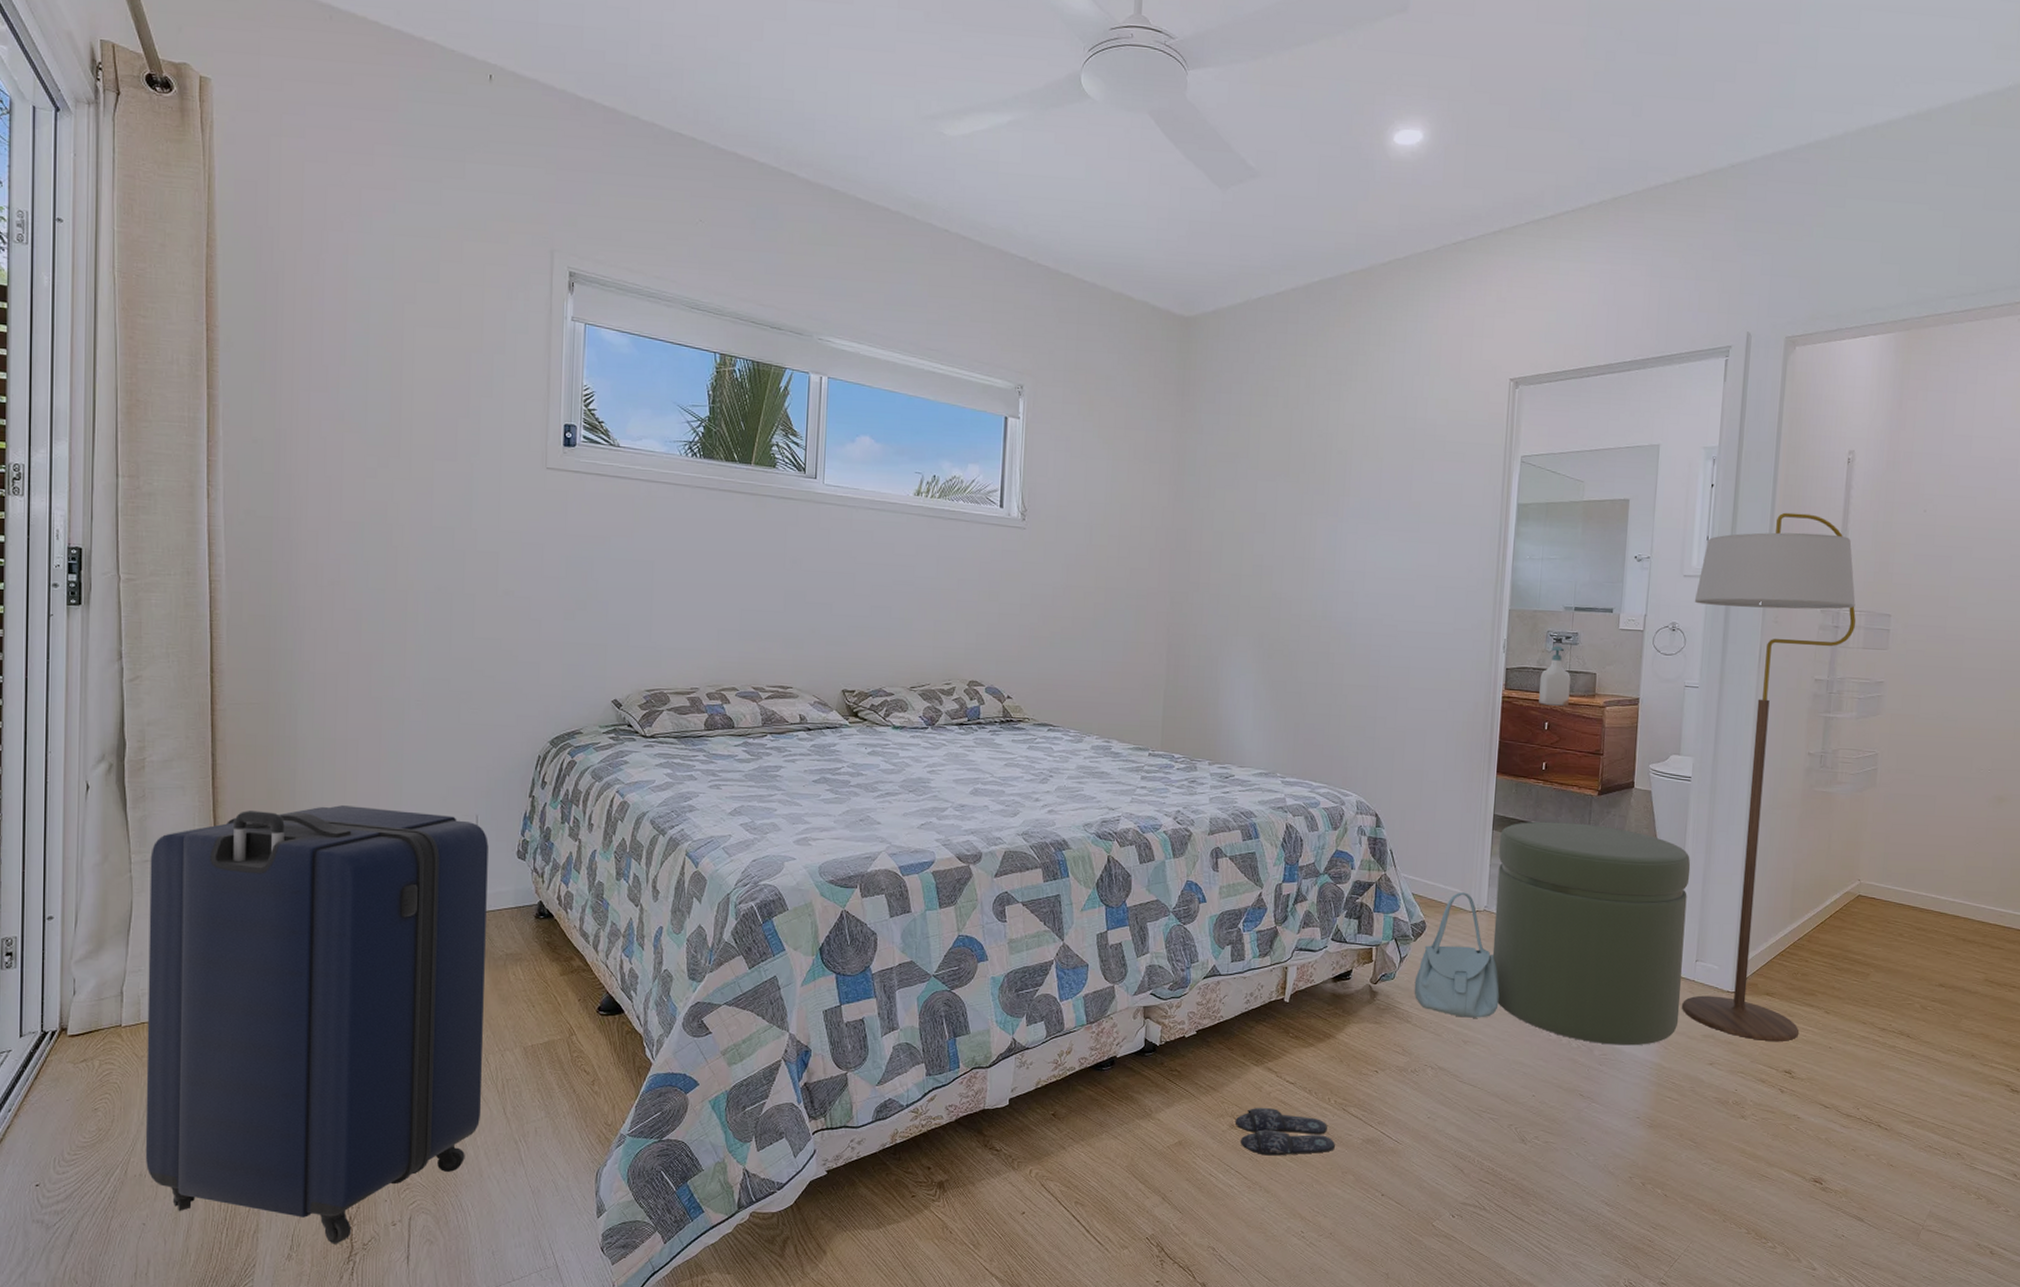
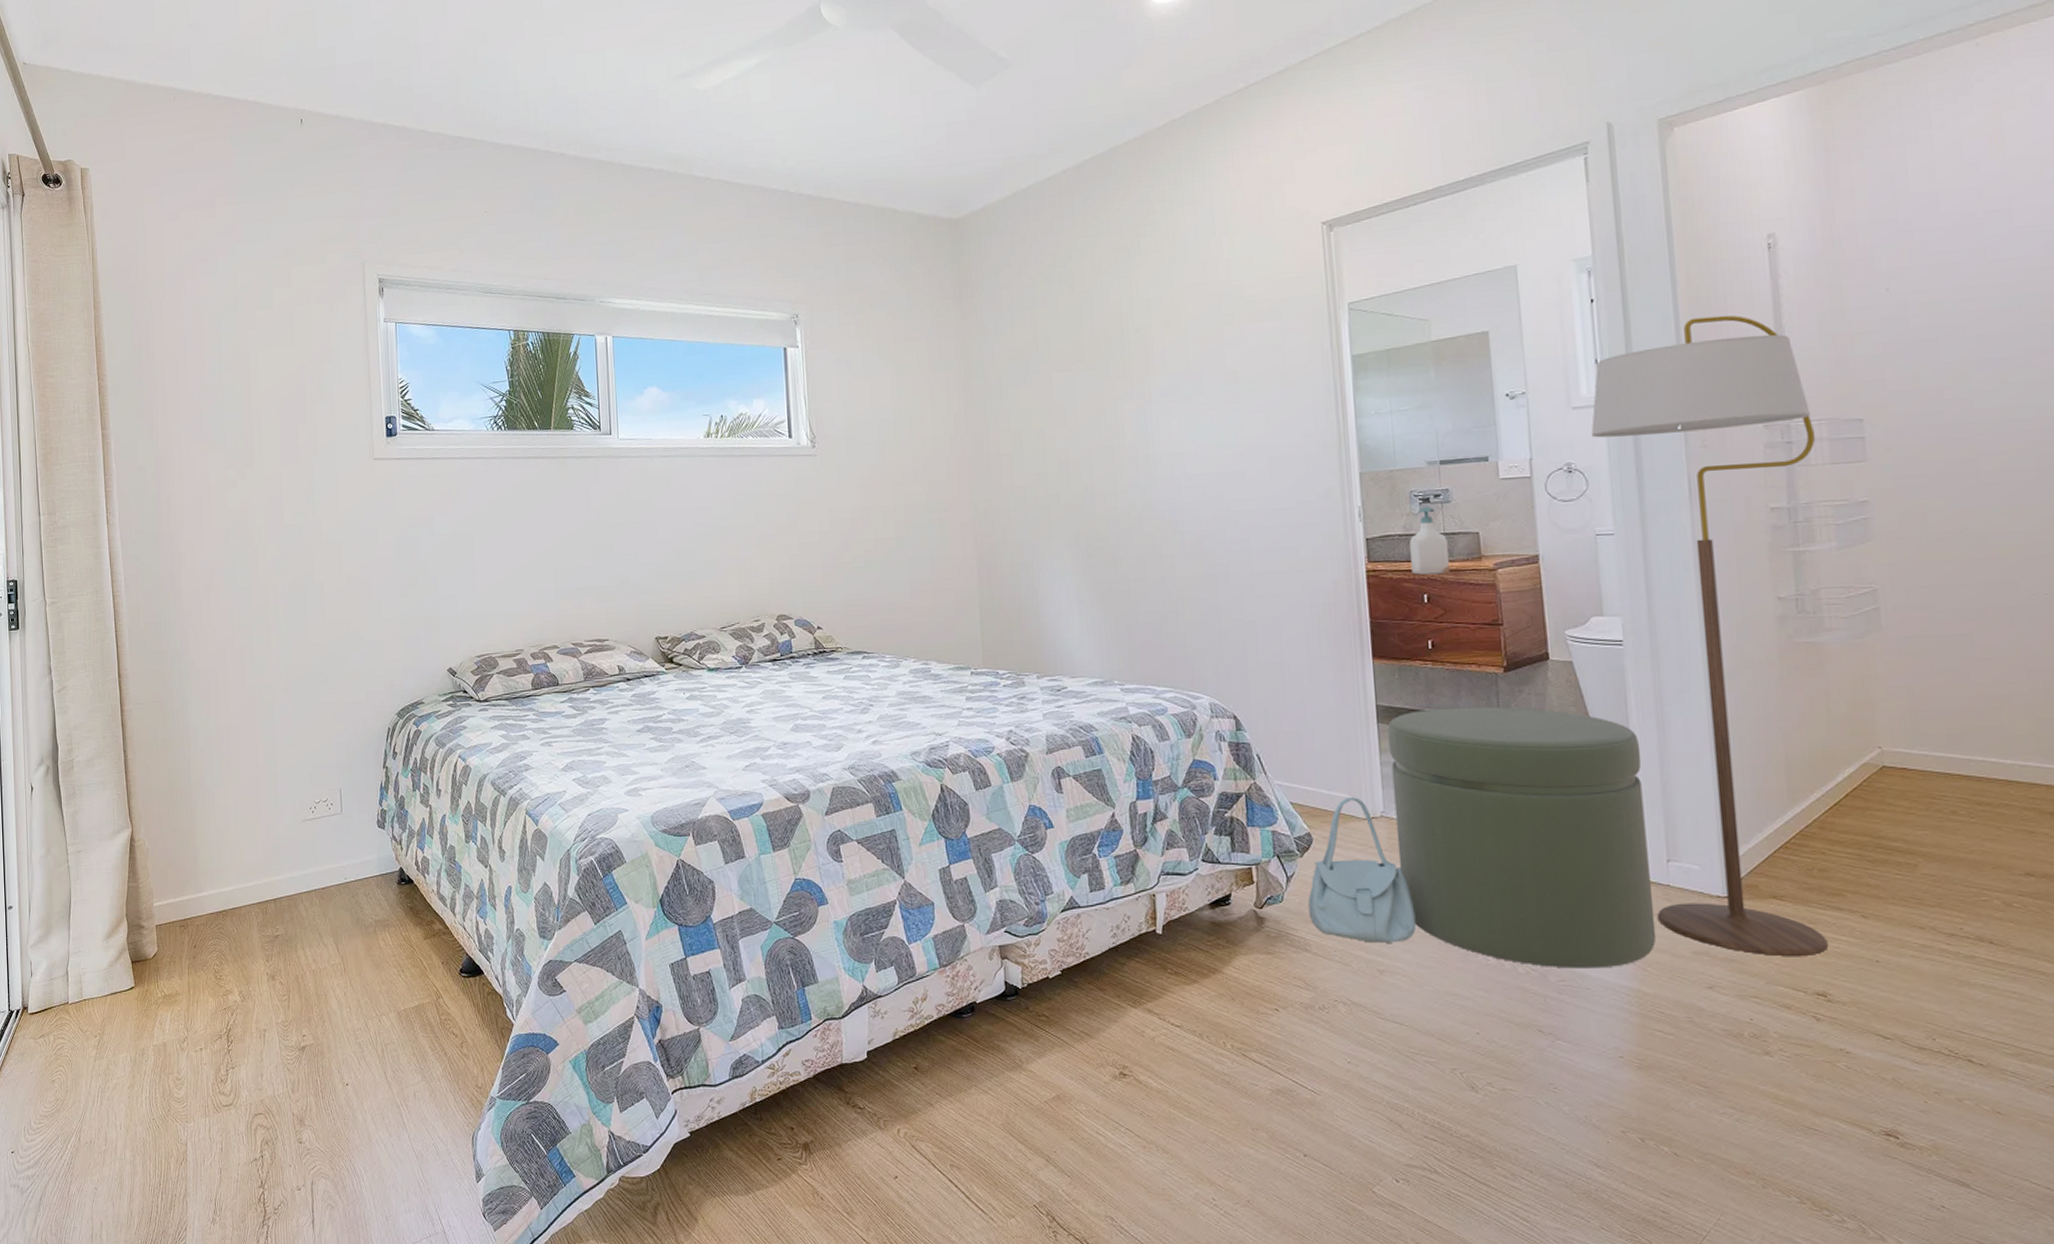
suitcase: present [145,805,489,1244] -> none [82,788,366,1209]
slippers: present [1235,1107,1335,1156] -> none [1118,1054,1239,1111]

